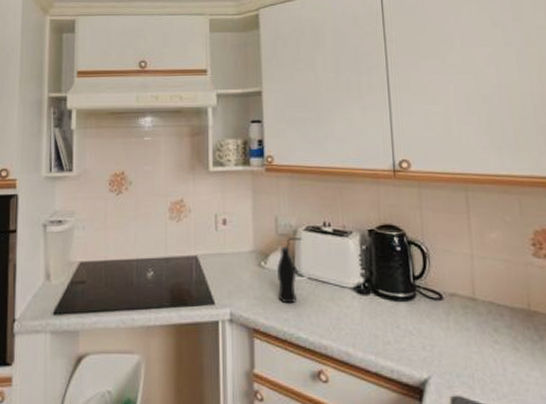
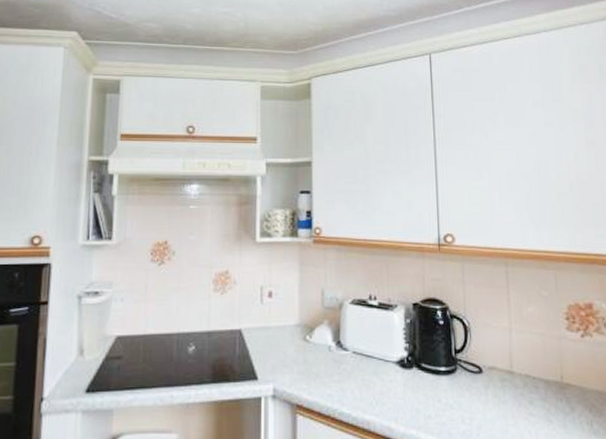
bottle: present [276,236,303,304] -> none [321,309,349,379]

